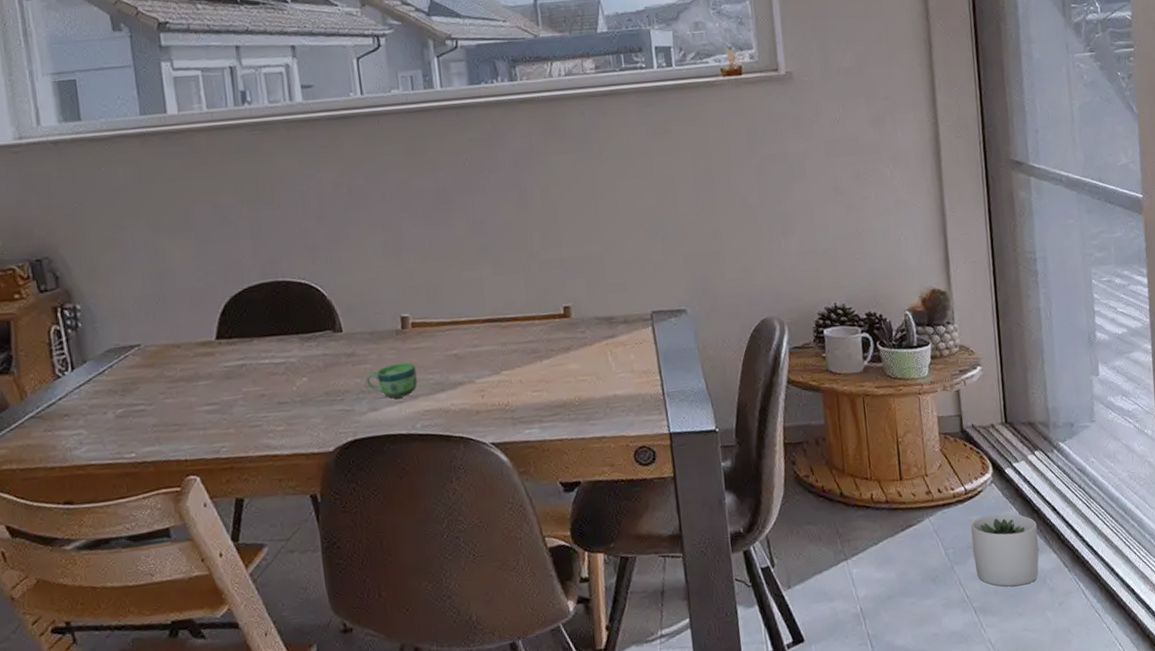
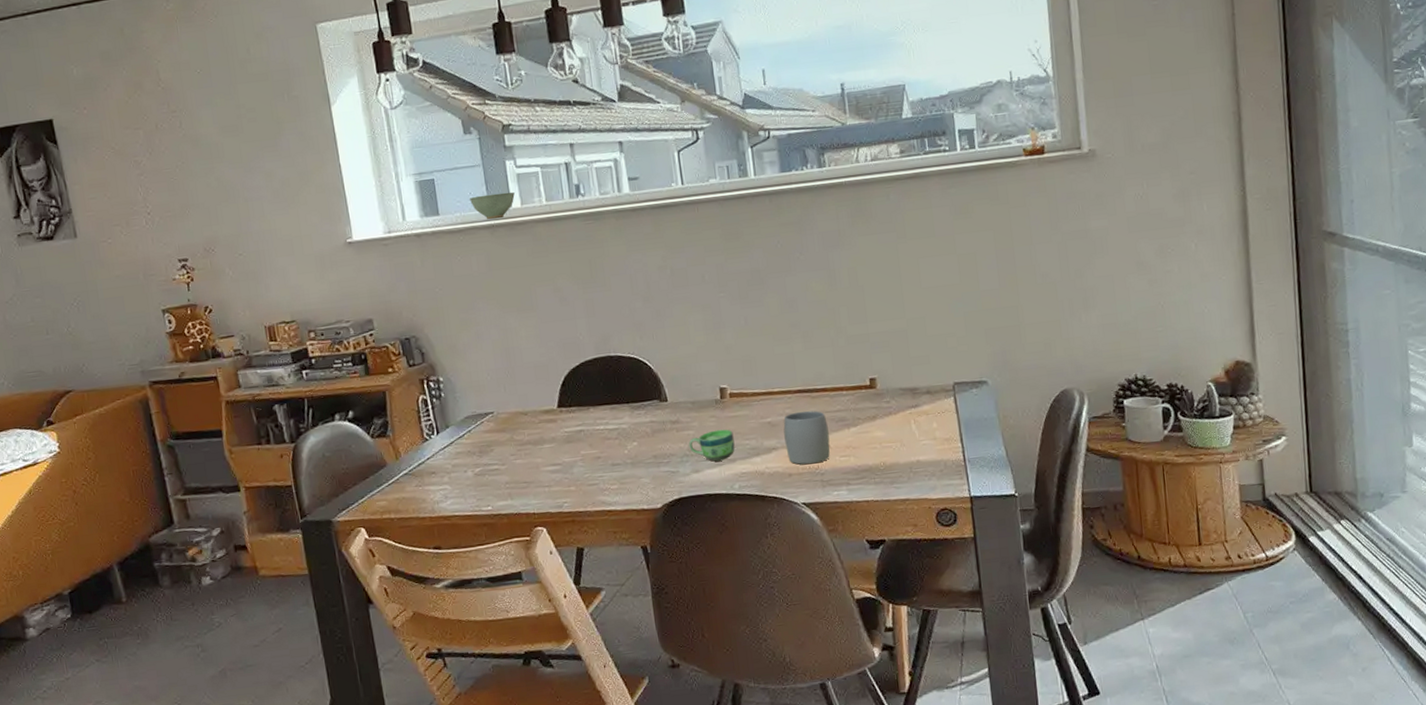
bowl: none [118,96,171,128] -> present [470,191,515,220]
mug: none [470,342,521,401] -> present [783,411,830,465]
planter: present [971,513,1039,587] -> none [1271,580,1343,651]

